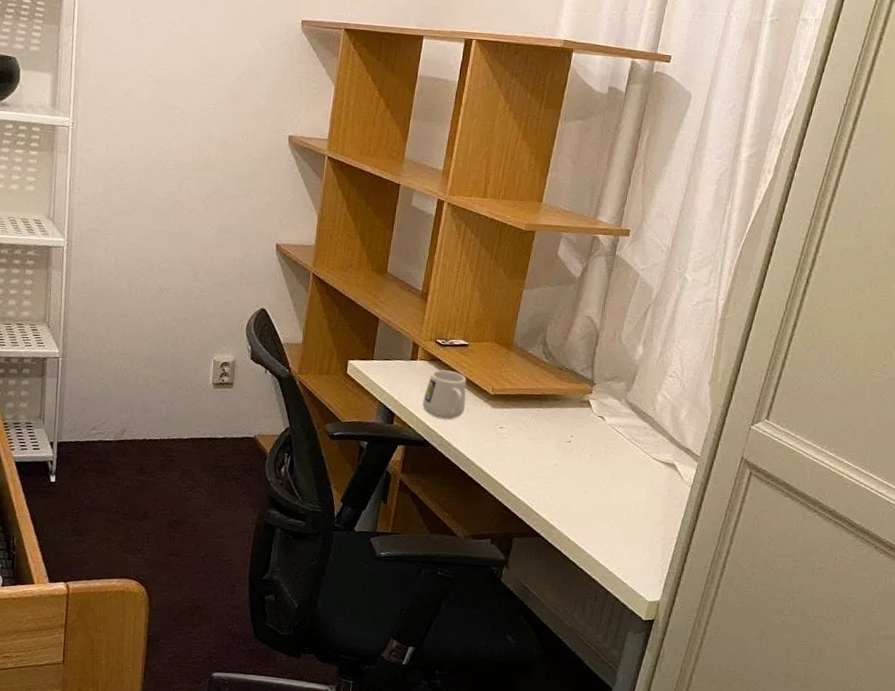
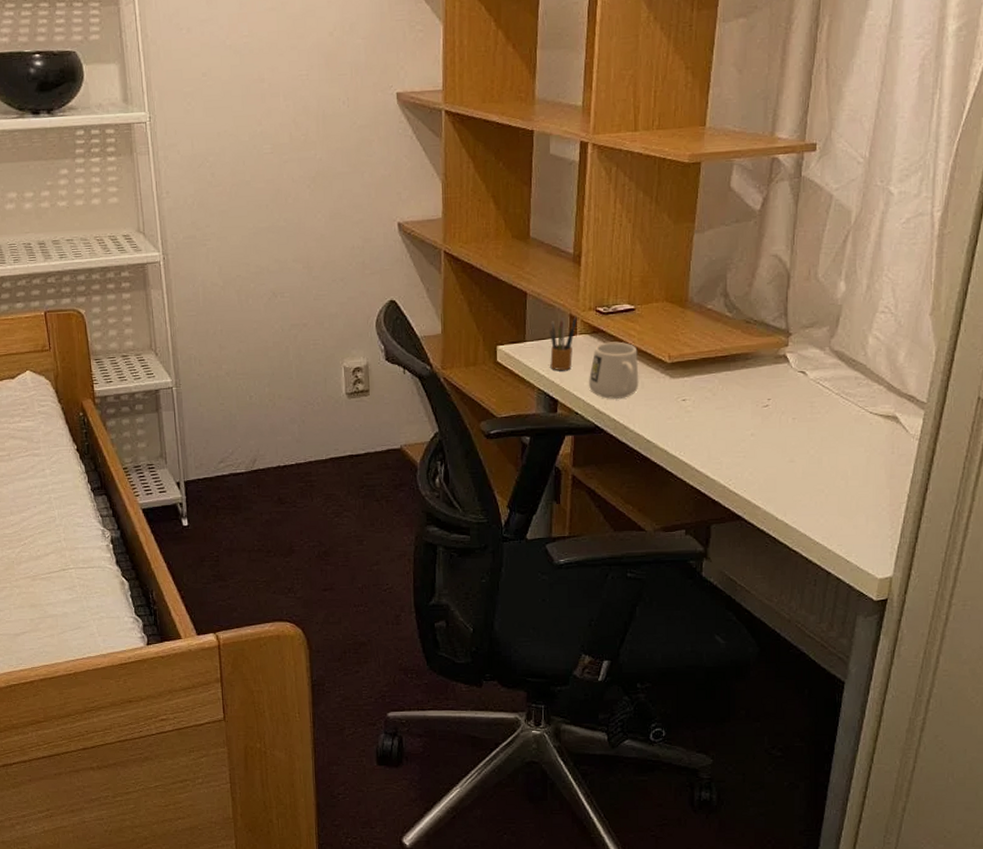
pencil box: none [392,341,419,389] -> present [550,314,577,370]

